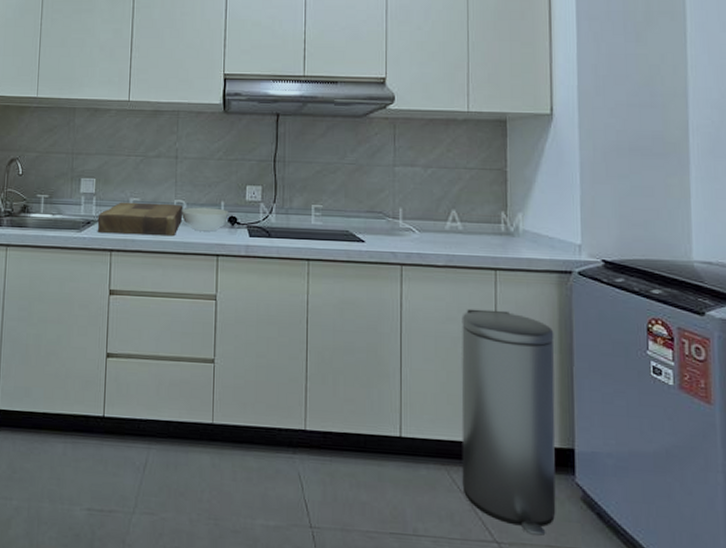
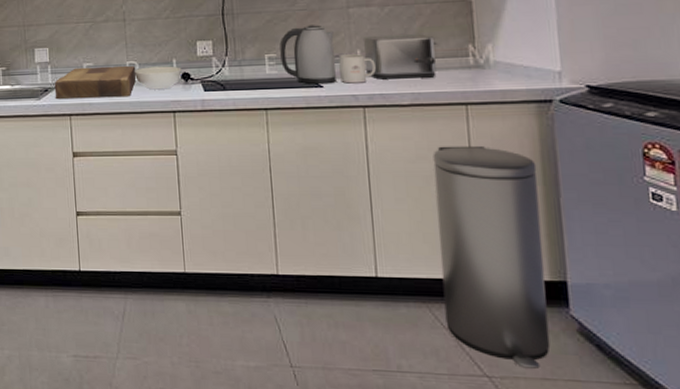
kettle: none [327,179,379,240] -> present [279,25,336,85]
mug: none [382,211,415,241] -> present [339,54,376,84]
toaster: none [405,195,473,241] -> present [363,34,437,80]

